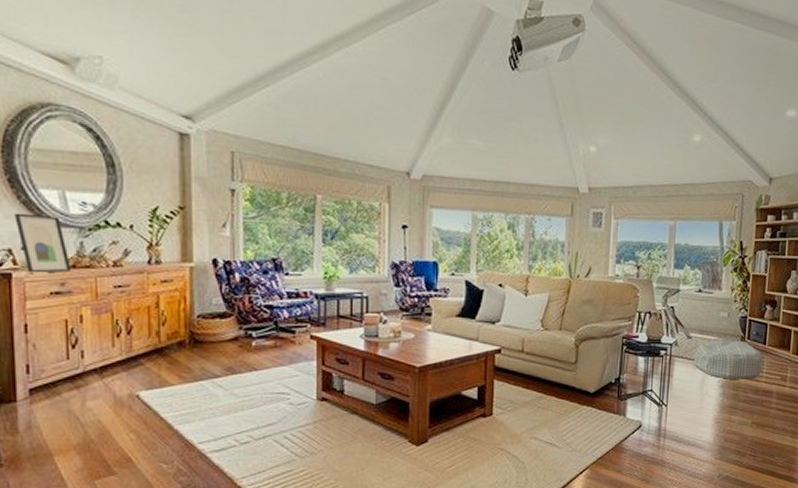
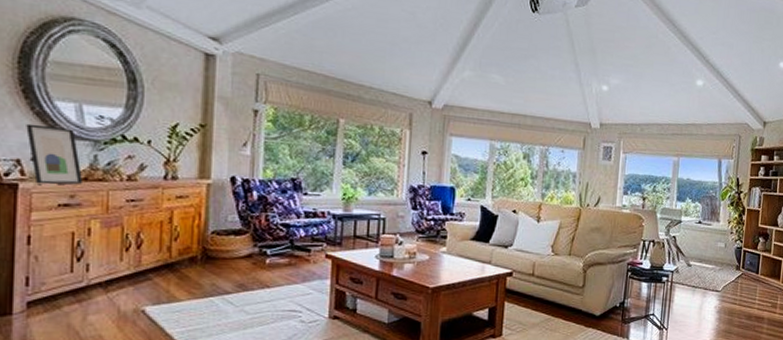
dog bed: present [693,340,763,380] -> none [692,268,756,306]

